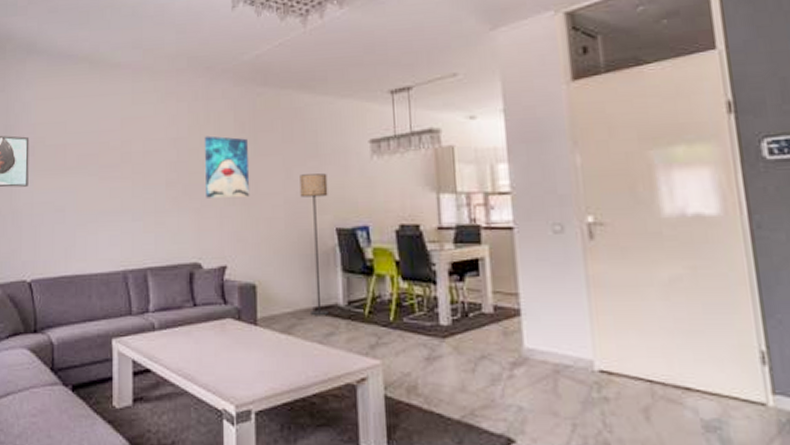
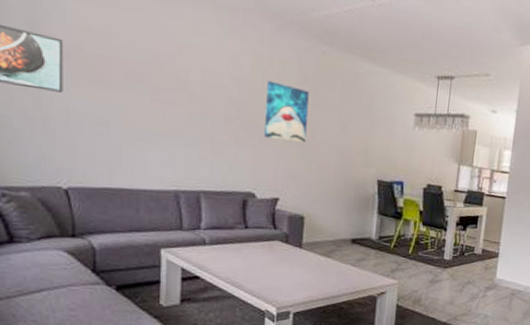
floor lamp: present [300,173,328,316] -> none [347,131,376,246]

